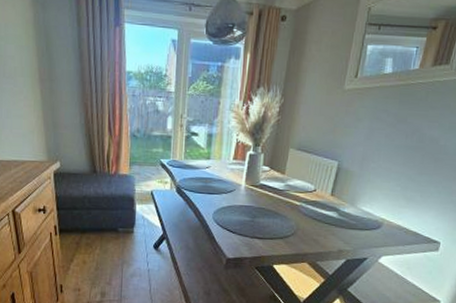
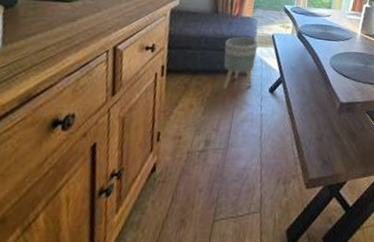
planter: none [107,195,139,247] -> present [223,37,259,89]

